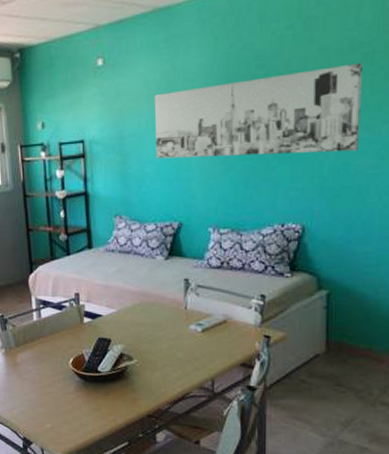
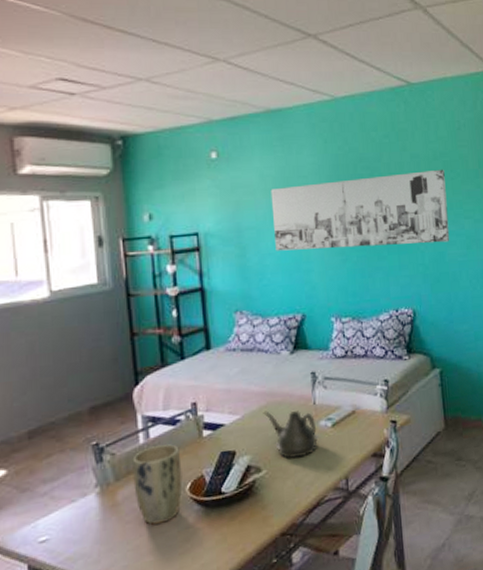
plant pot: none [28,324,67,385] -> present [132,444,183,525]
teapot: none [137,309,187,355] -> present [263,411,318,460]

